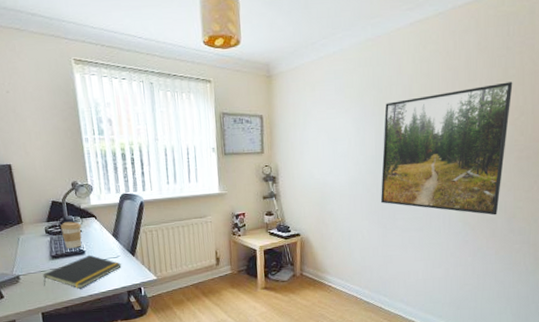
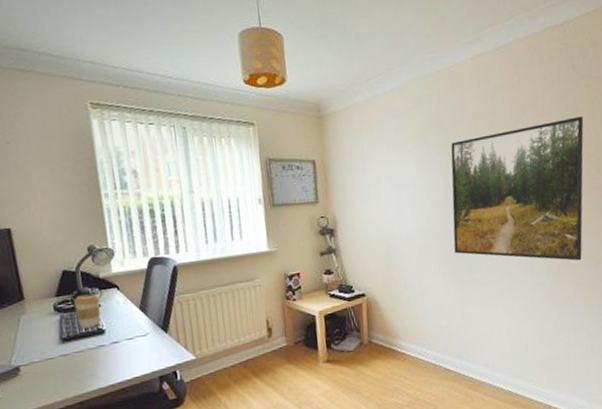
notepad: present [43,254,121,289] -> none [50,334,151,378]

